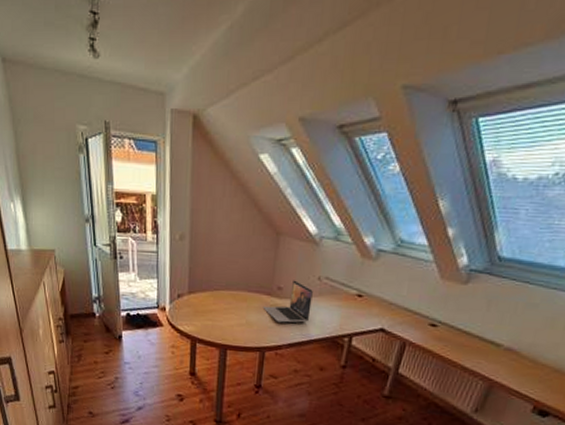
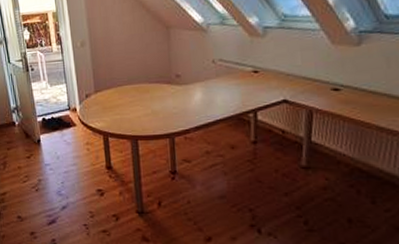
laptop: present [262,280,313,323] -> none [165,66,212,108]

